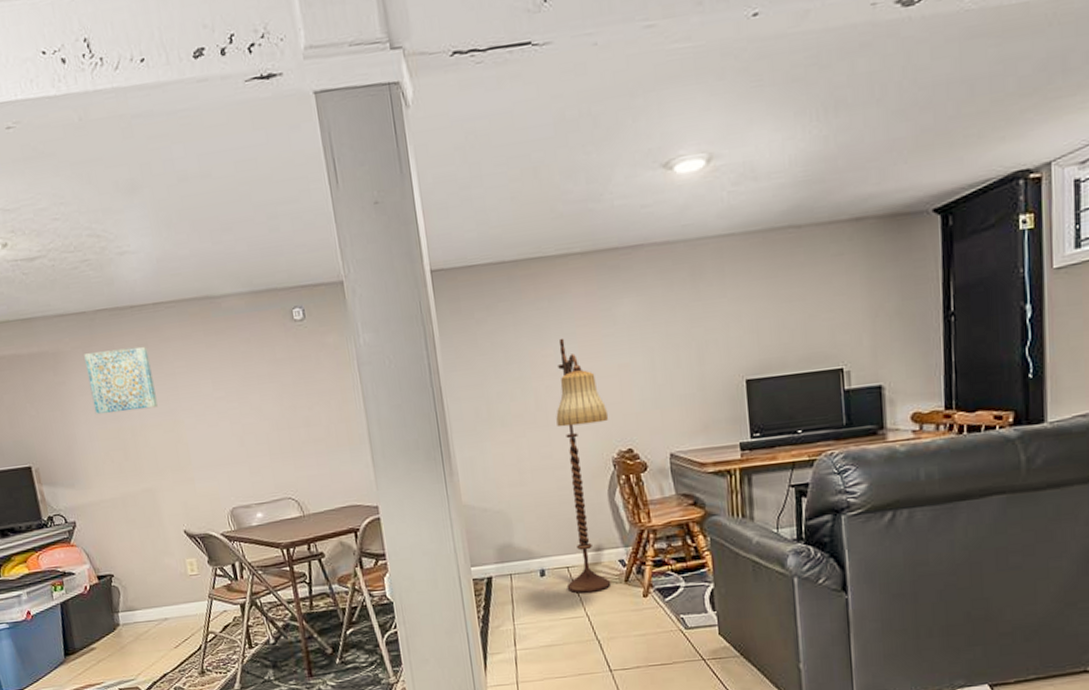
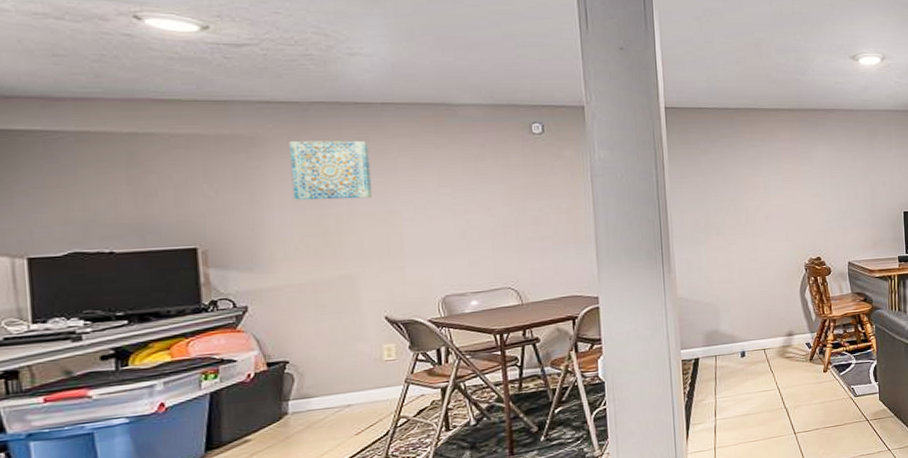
floor lamp: present [556,338,611,593] -> none [762,170,804,371]

